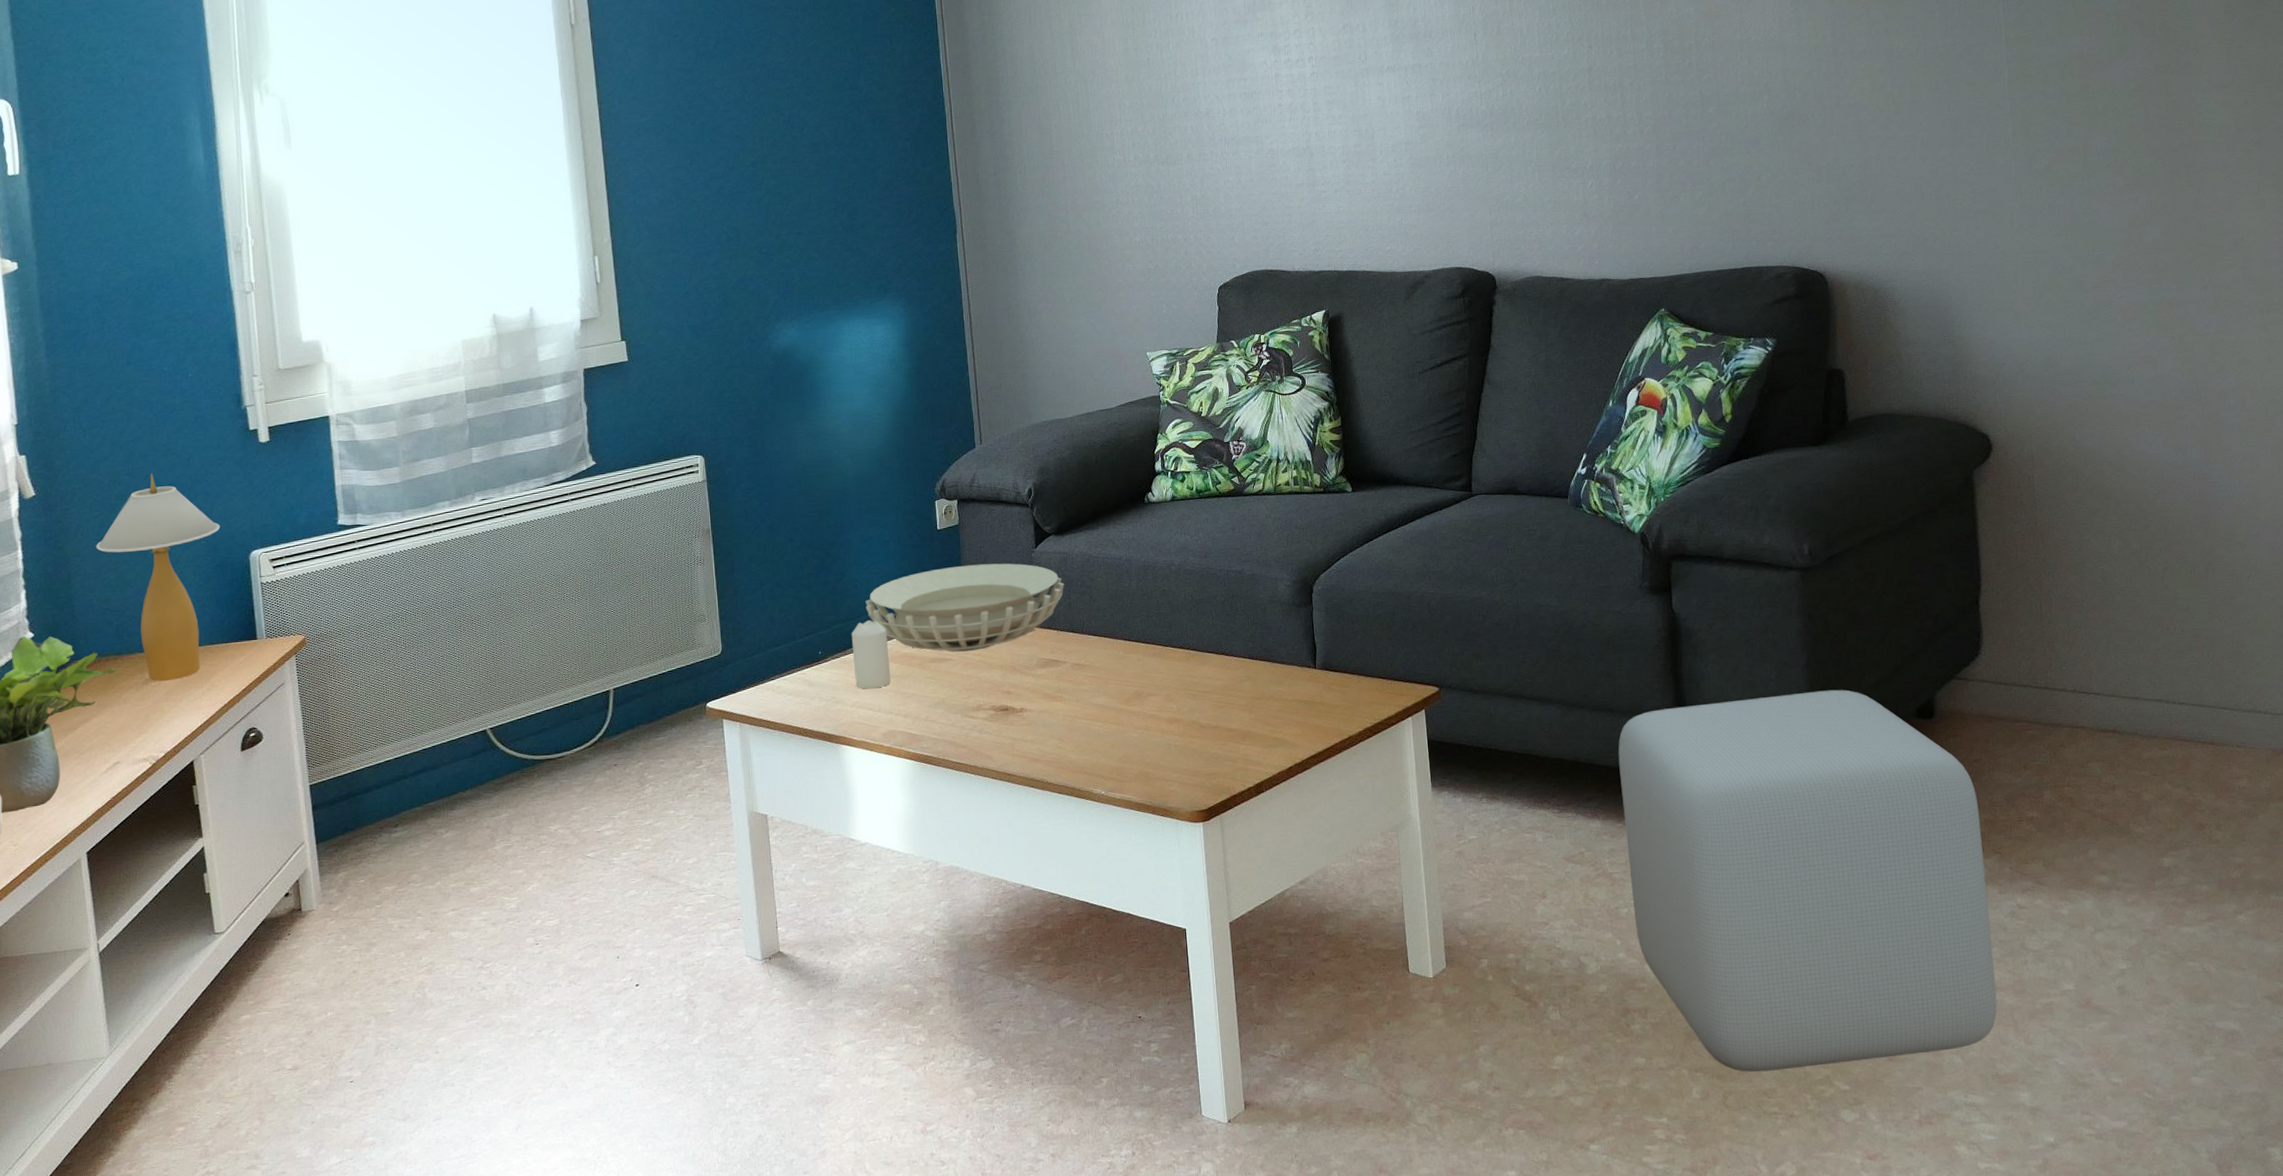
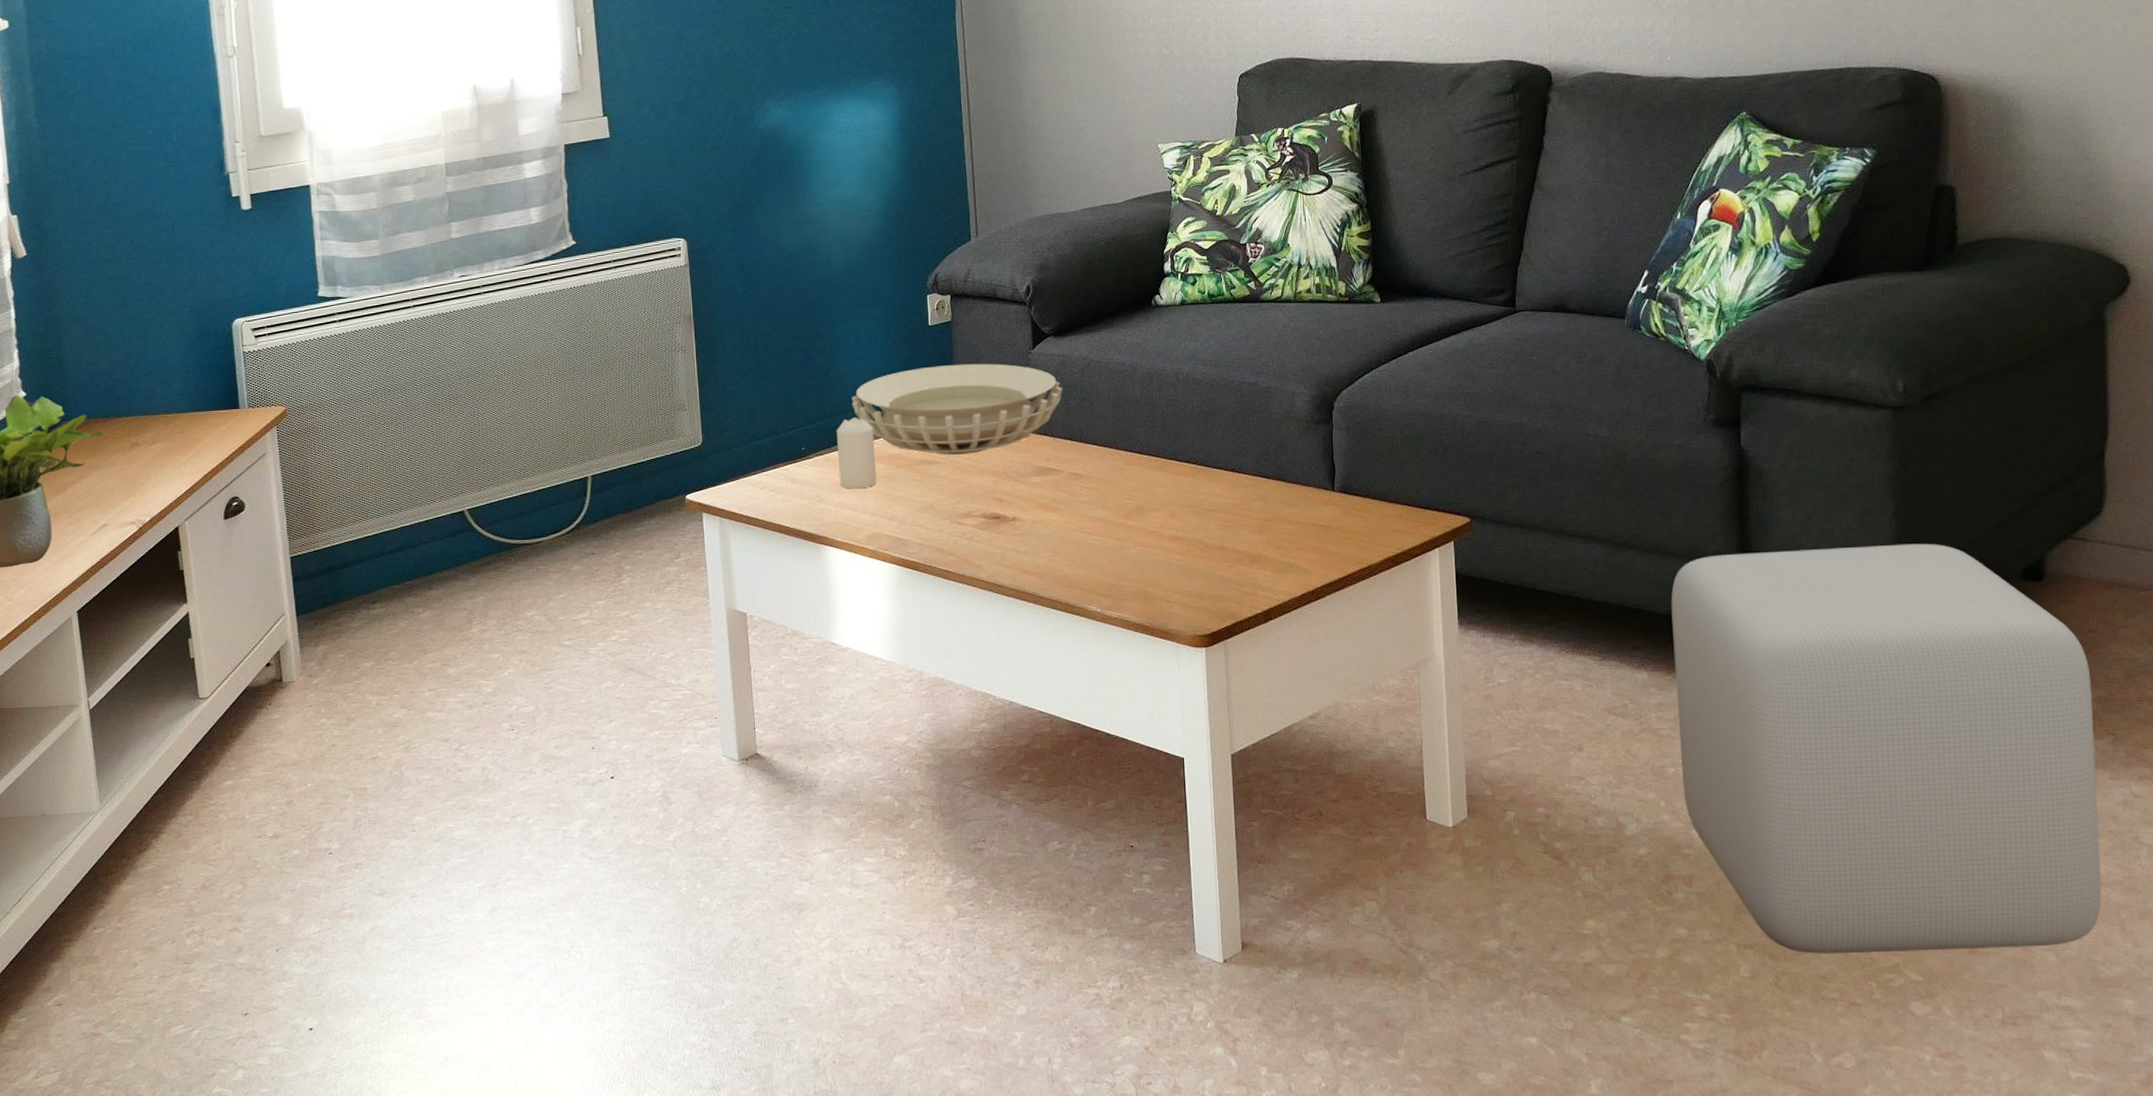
table lamp: present [96,473,220,682] -> none [85,237,204,447]

